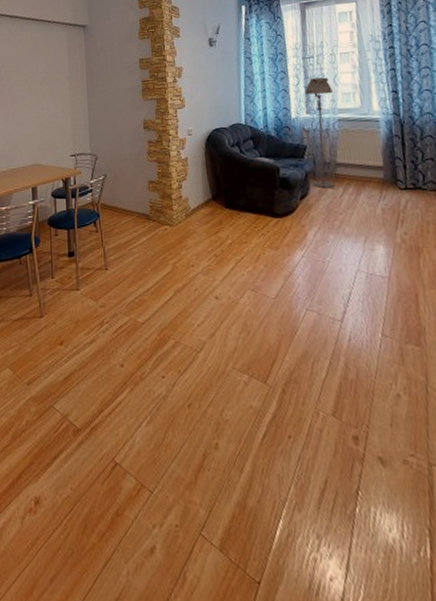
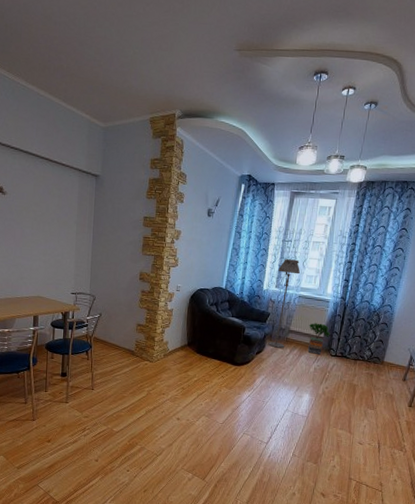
potted tree: none [360,149,392,190] -> present [308,323,331,354]

